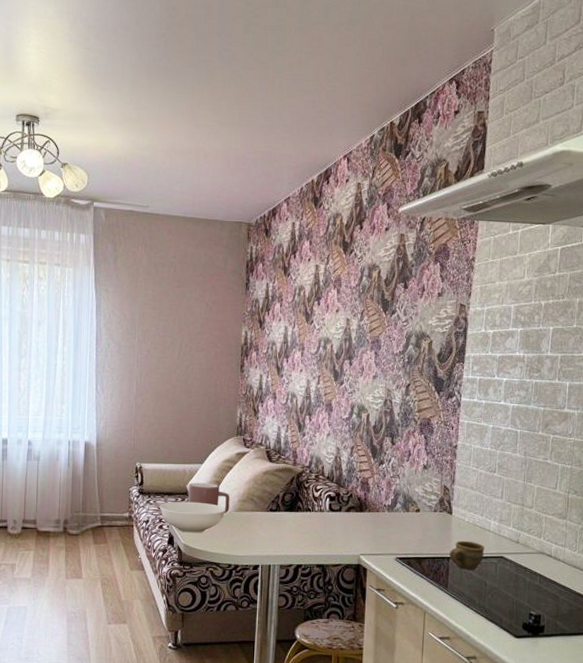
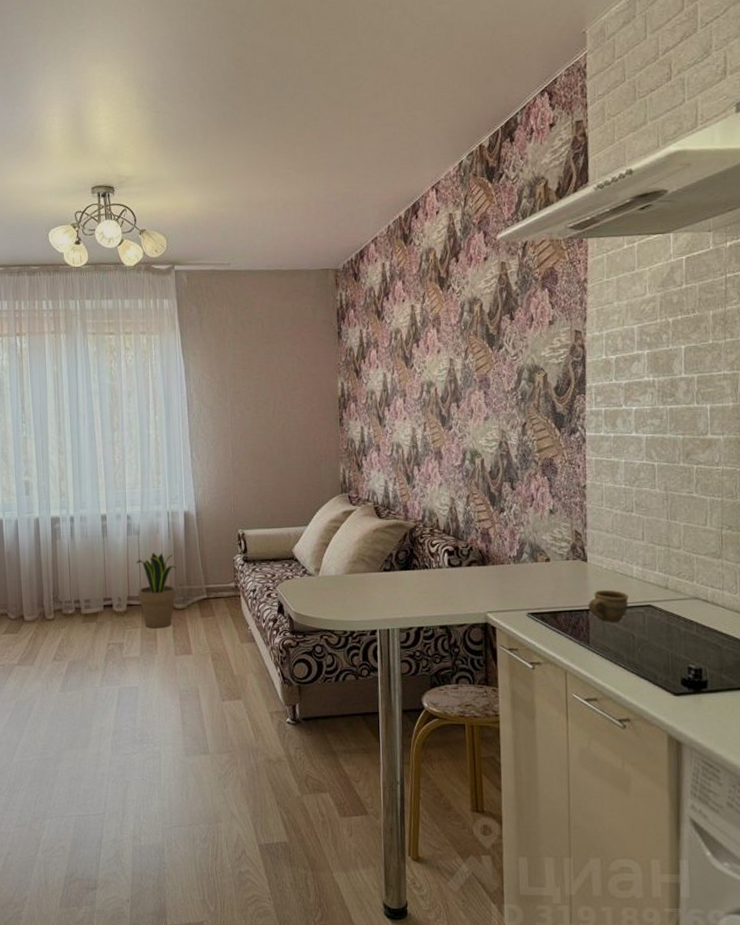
potted plant: none [33,479,73,552] -> present [136,552,177,629]
bowl: present [159,501,226,533] -> none [265,566,337,600]
mug: present [187,482,230,514] -> none [294,545,340,577]

